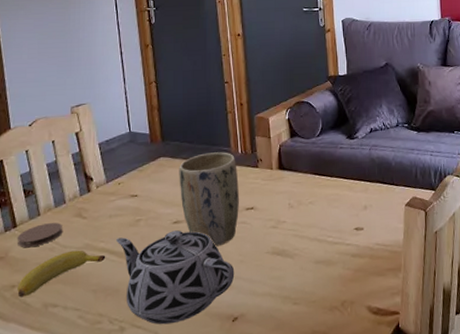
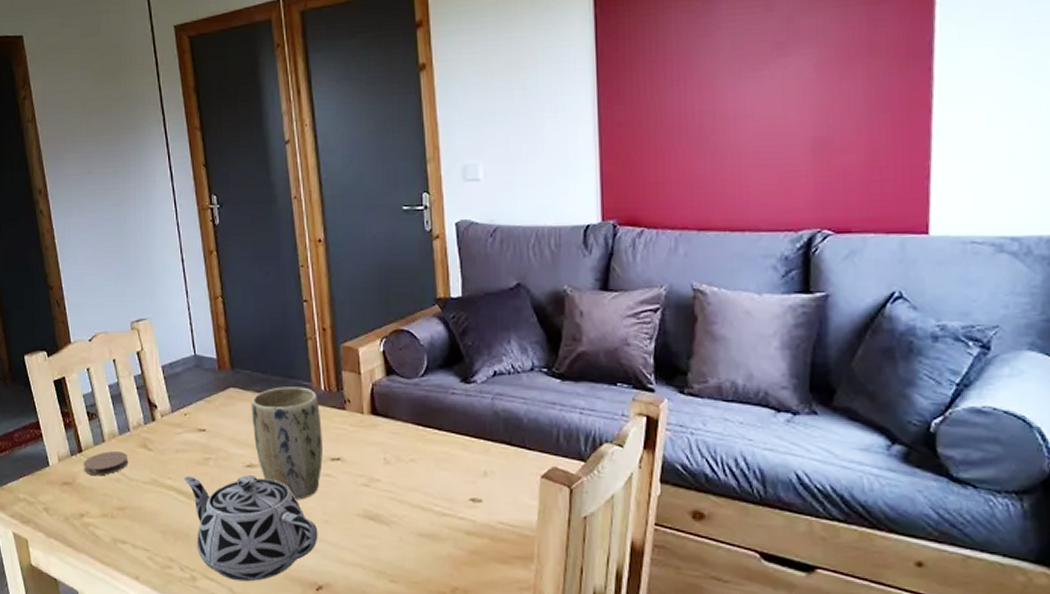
banana: present [17,250,106,298] -> none [86,484,174,528]

